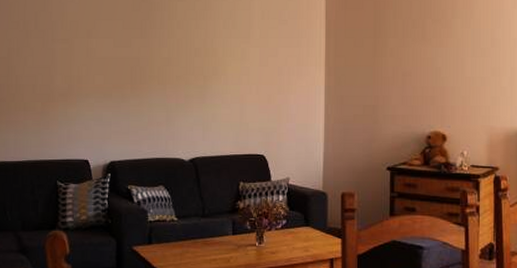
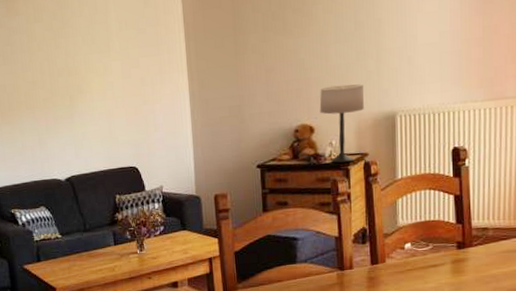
table lamp: none [453,97,498,175] -> present [319,84,364,164]

